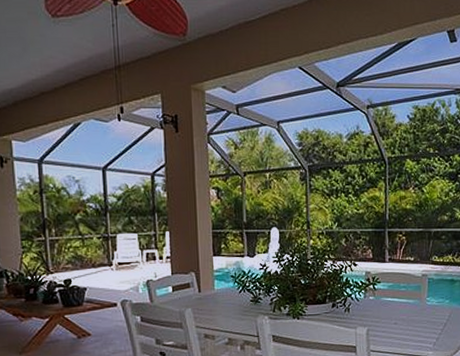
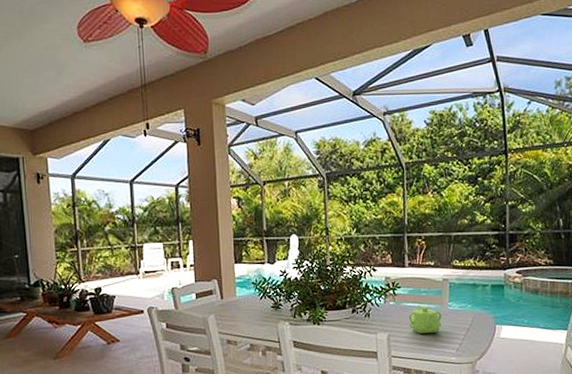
teapot: none [387,299,420,328] -> present [408,304,442,333]

